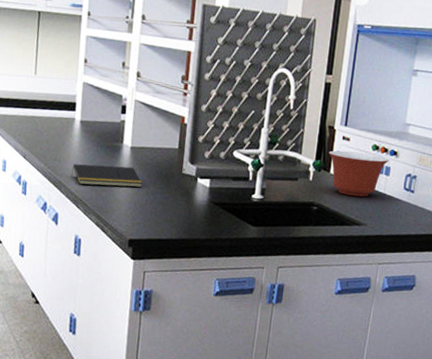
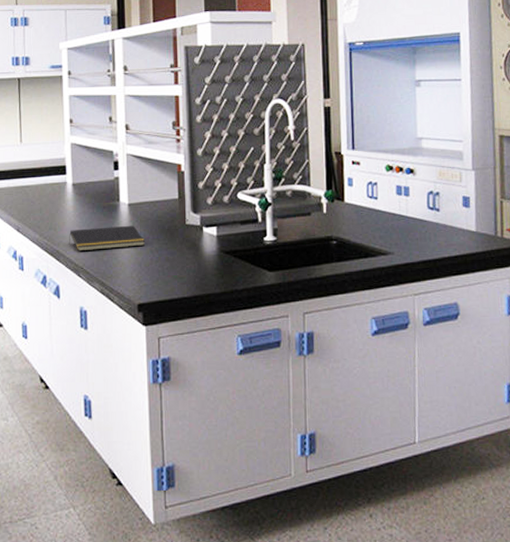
mixing bowl: present [328,150,389,197] -> none [339,175,407,223]

